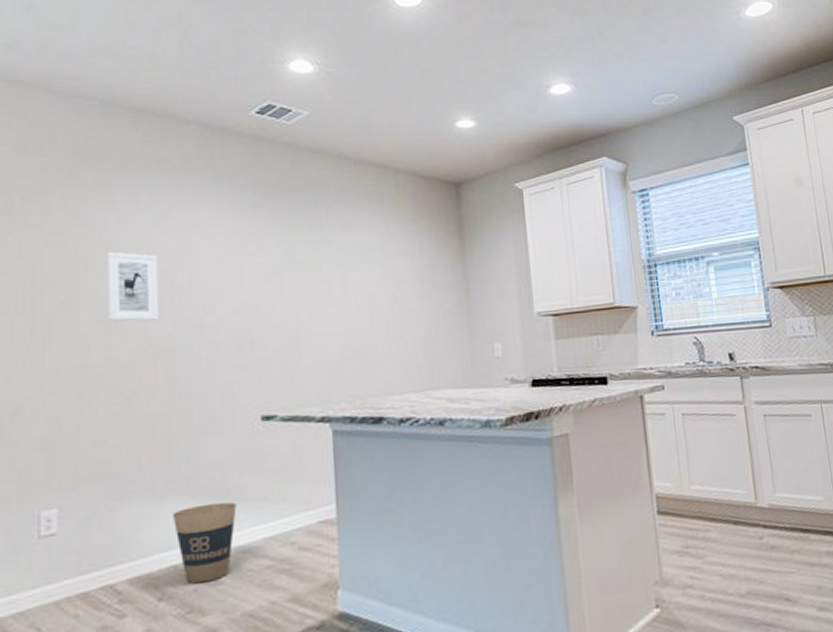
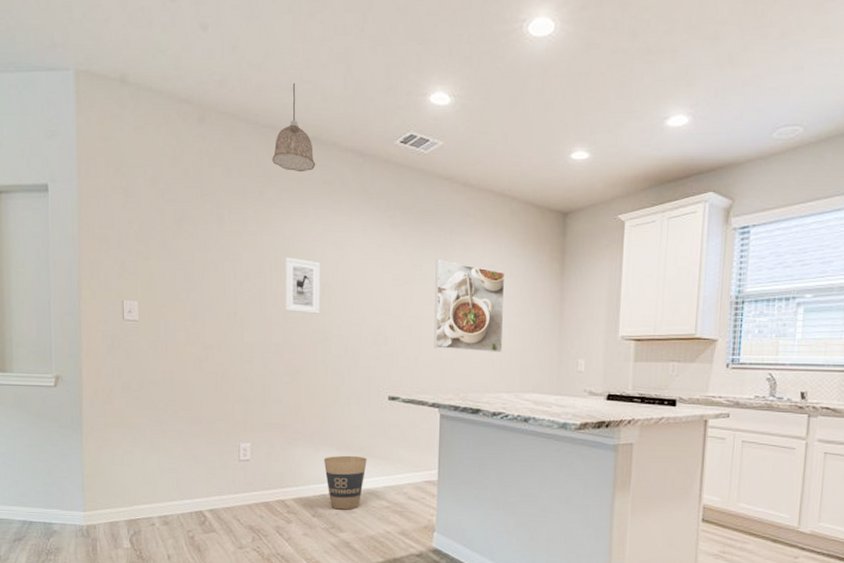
pendant lamp: none [85,49,147,149] -> present [272,83,316,173]
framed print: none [311,242,404,348] -> present [434,260,505,353]

